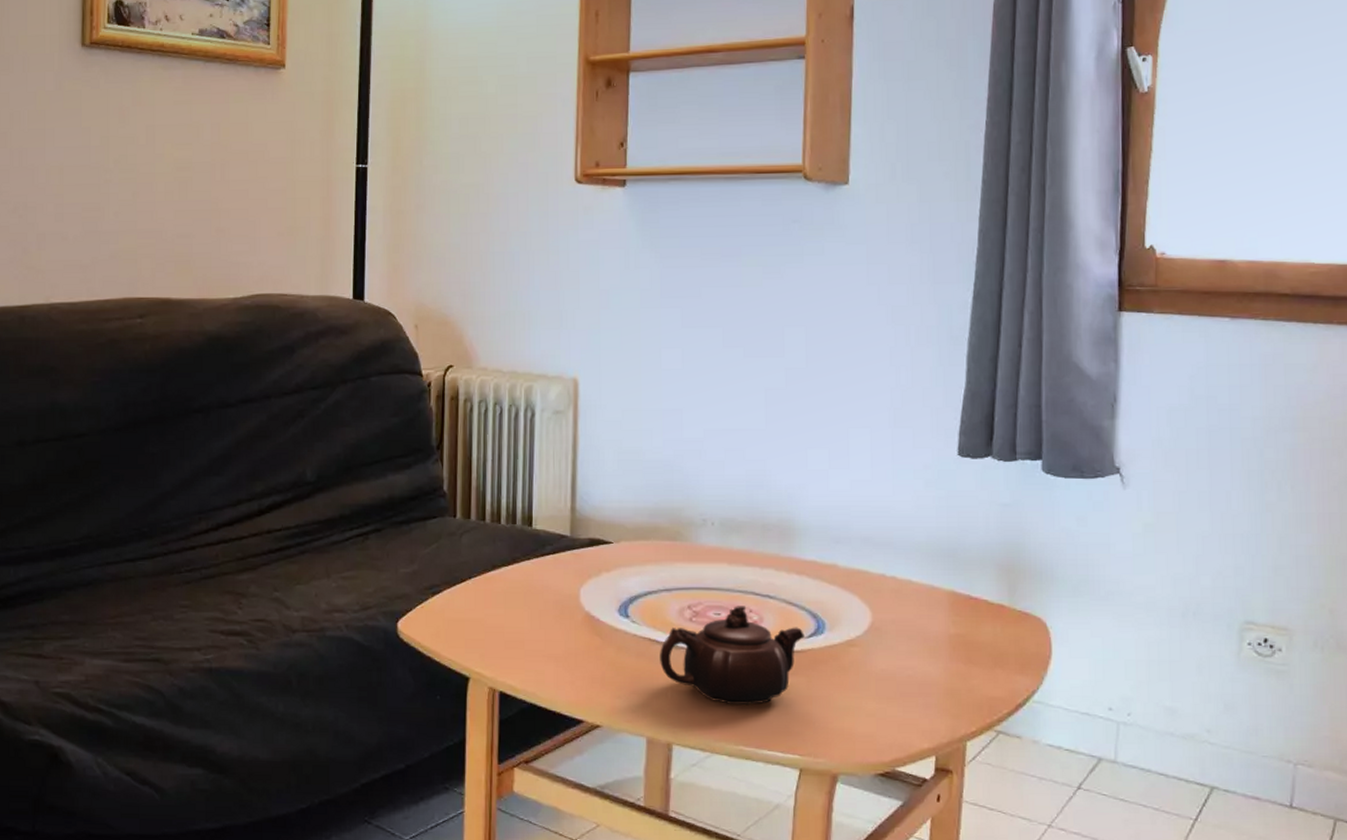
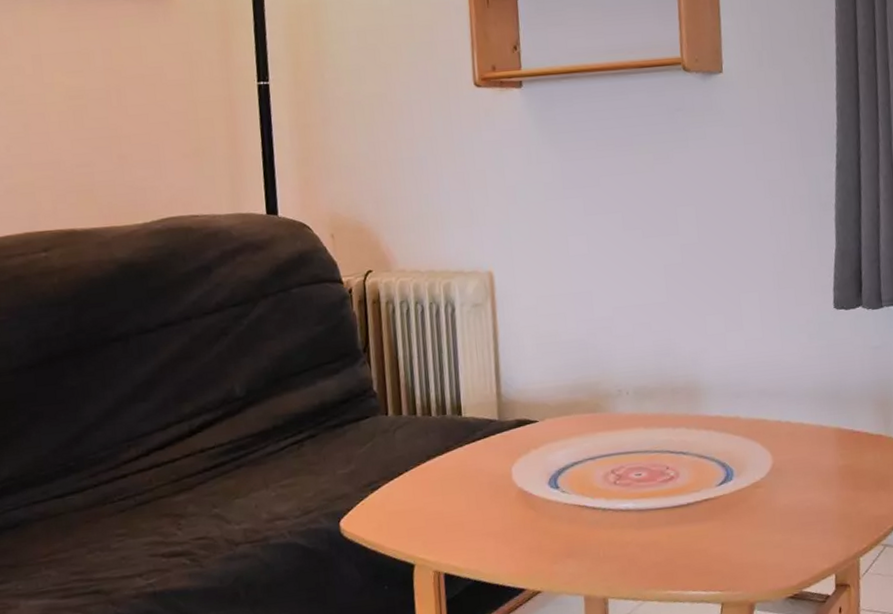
teapot: present [660,606,804,705] -> none [589,464,716,555]

